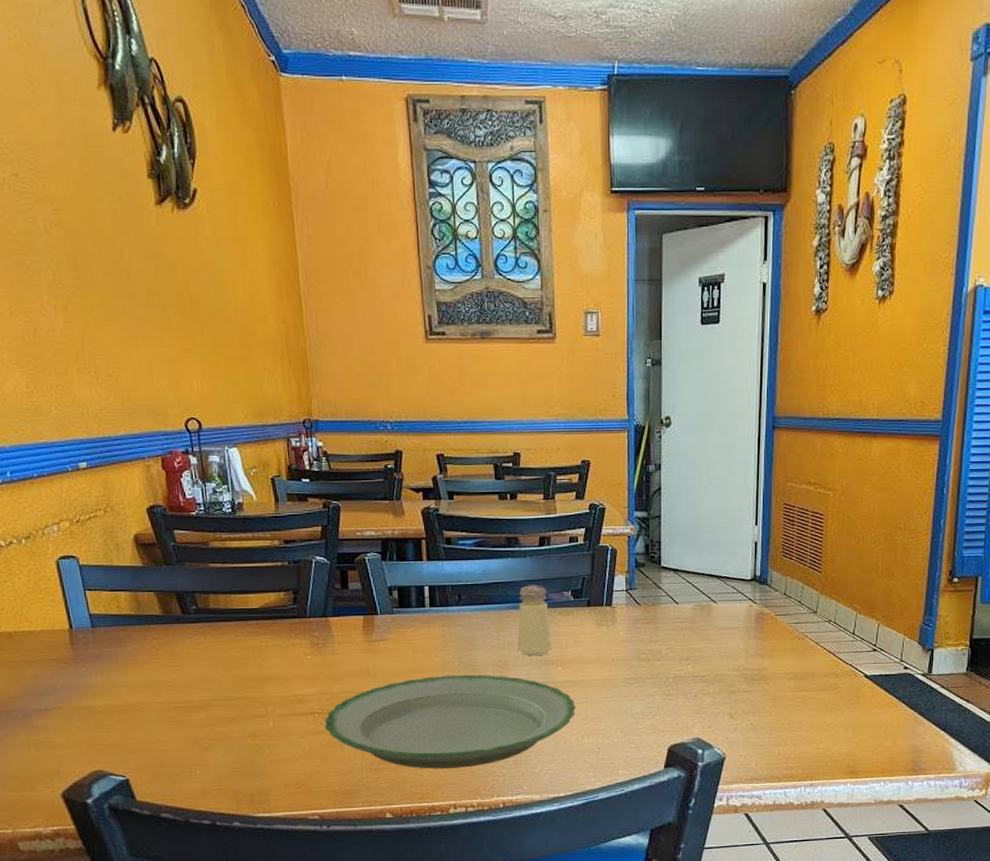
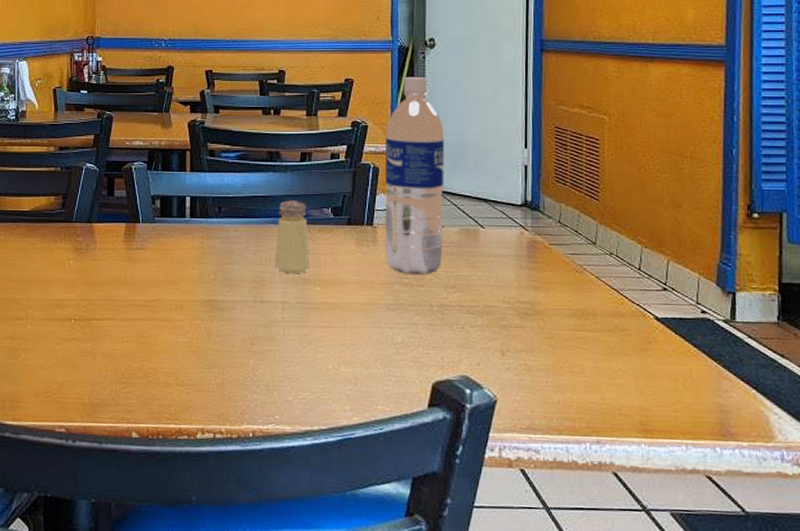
plate: present [324,674,577,769] -> none [79,288,334,389]
water bottle: none [622,456,680,651] -> present [384,76,445,276]

